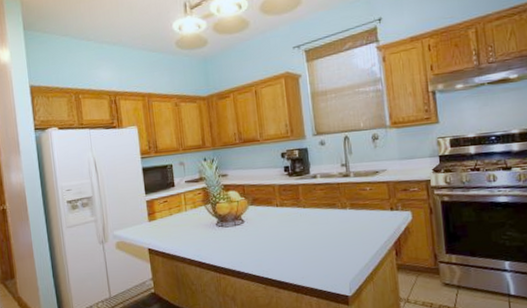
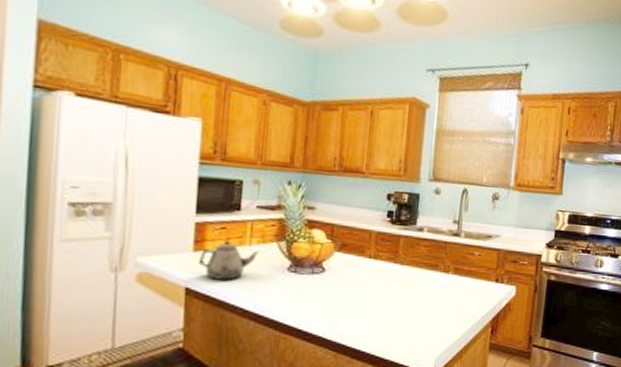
teapot: none [153,210,193,240] -> present [199,241,259,280]

